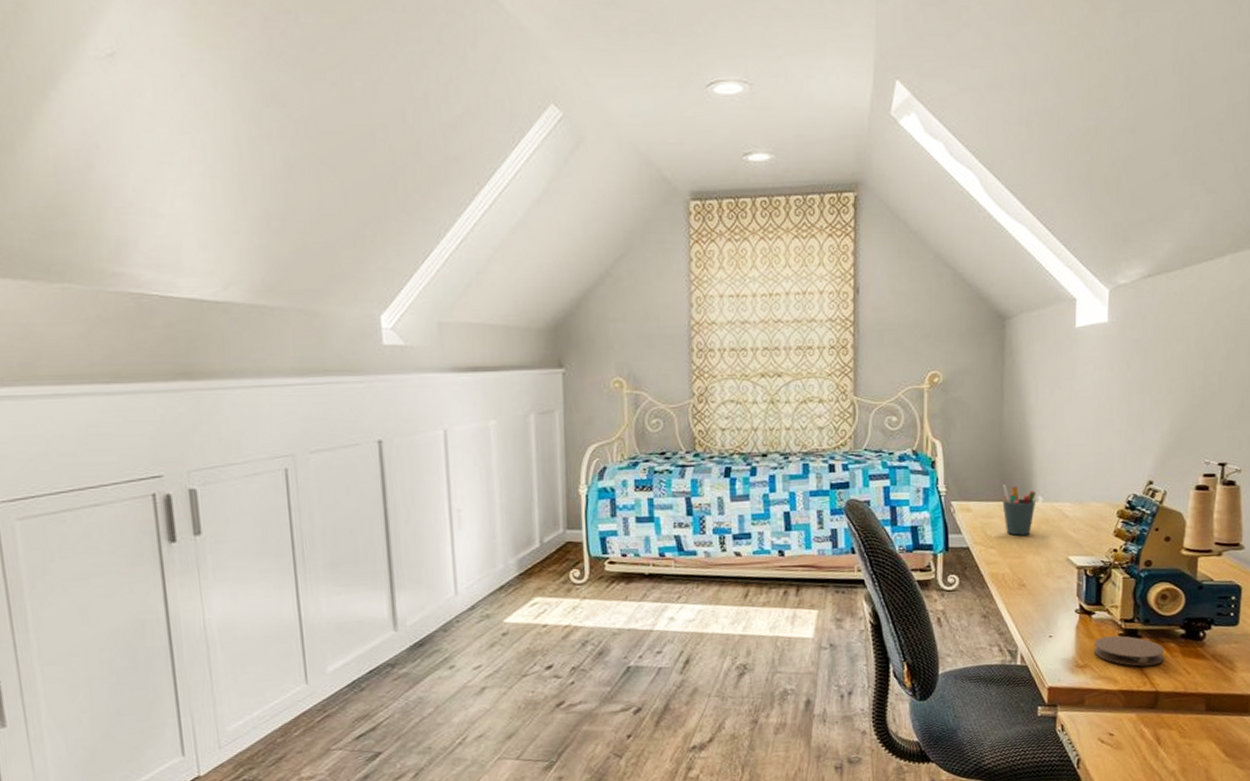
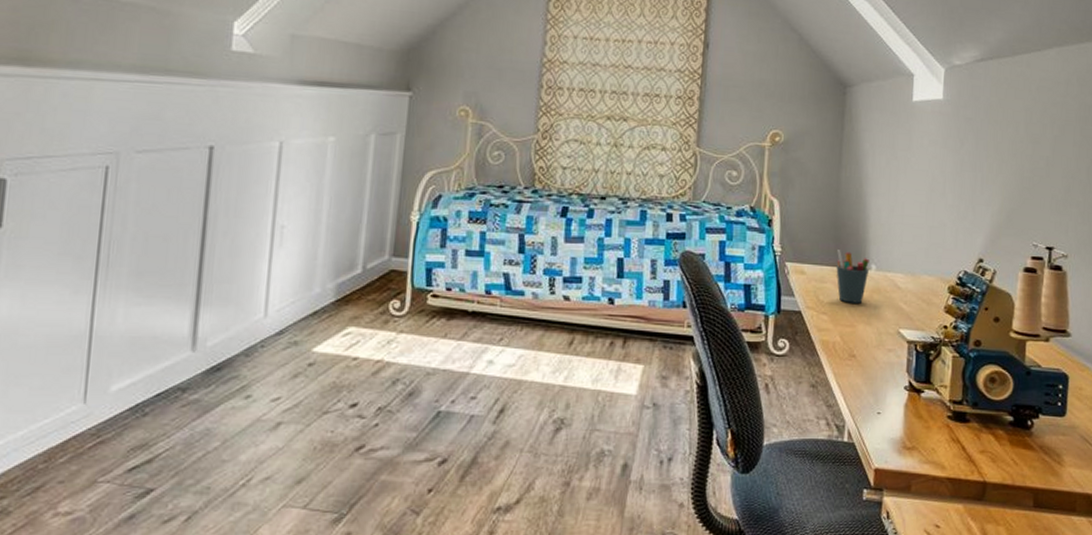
coaster: present [1094,635,1165,667] -> none [922,418,993,453]

